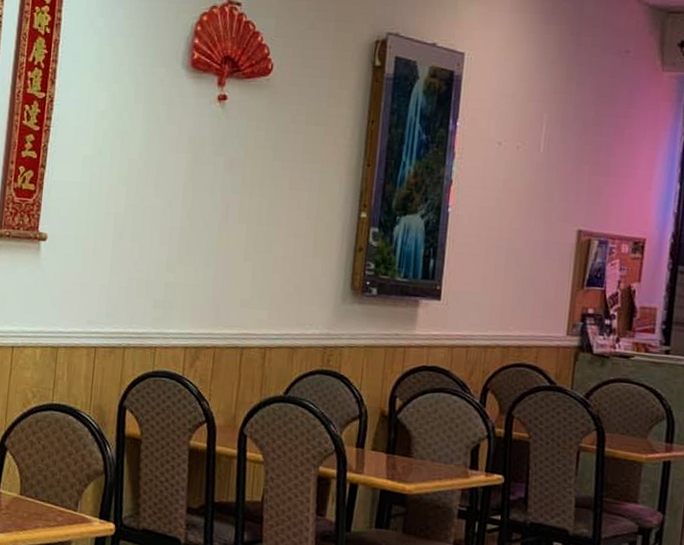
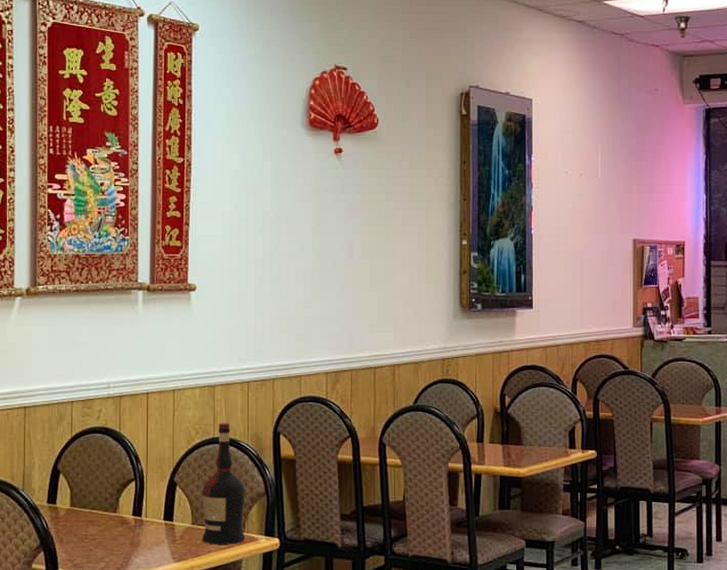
liquor: none [29,388,82,523] -> present [202,423,246,545]

